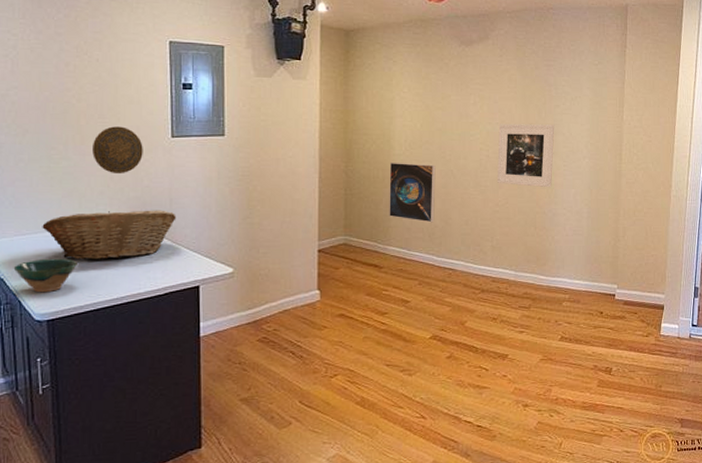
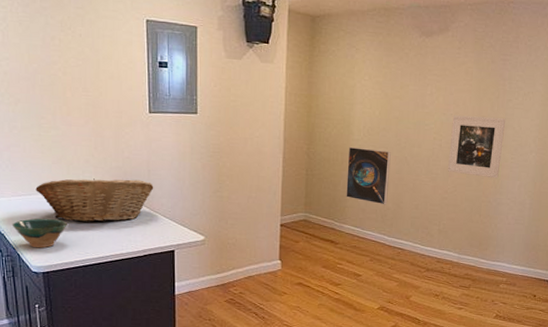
decorative plate: present [92,126,143,175] -> none [78,100,123,145]

